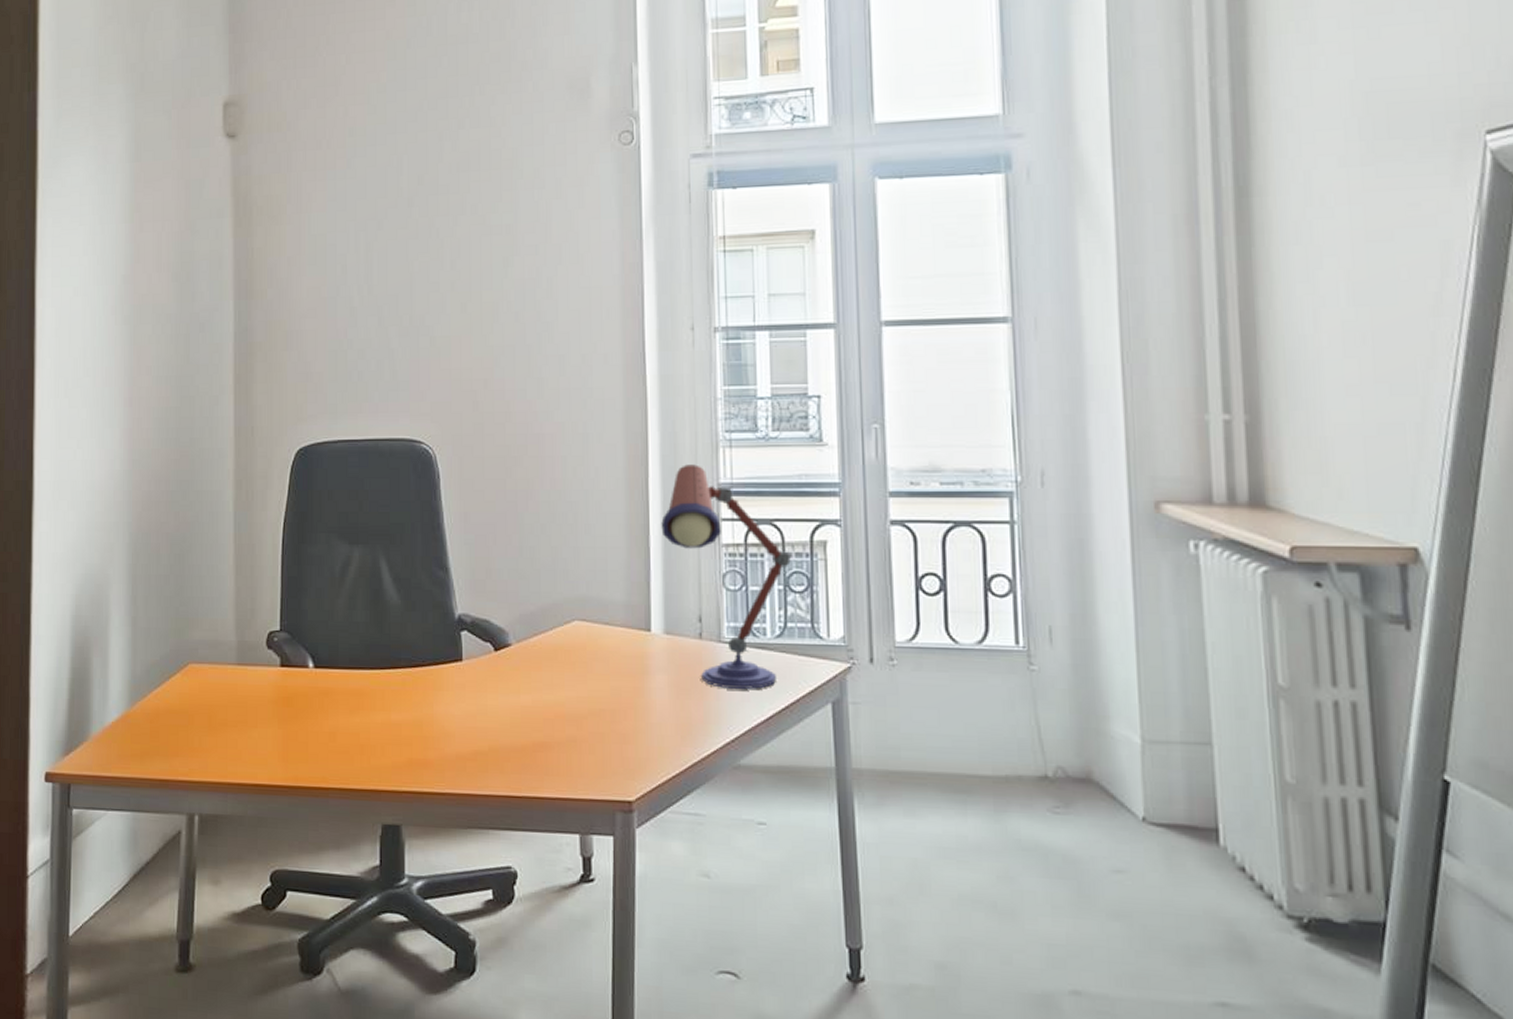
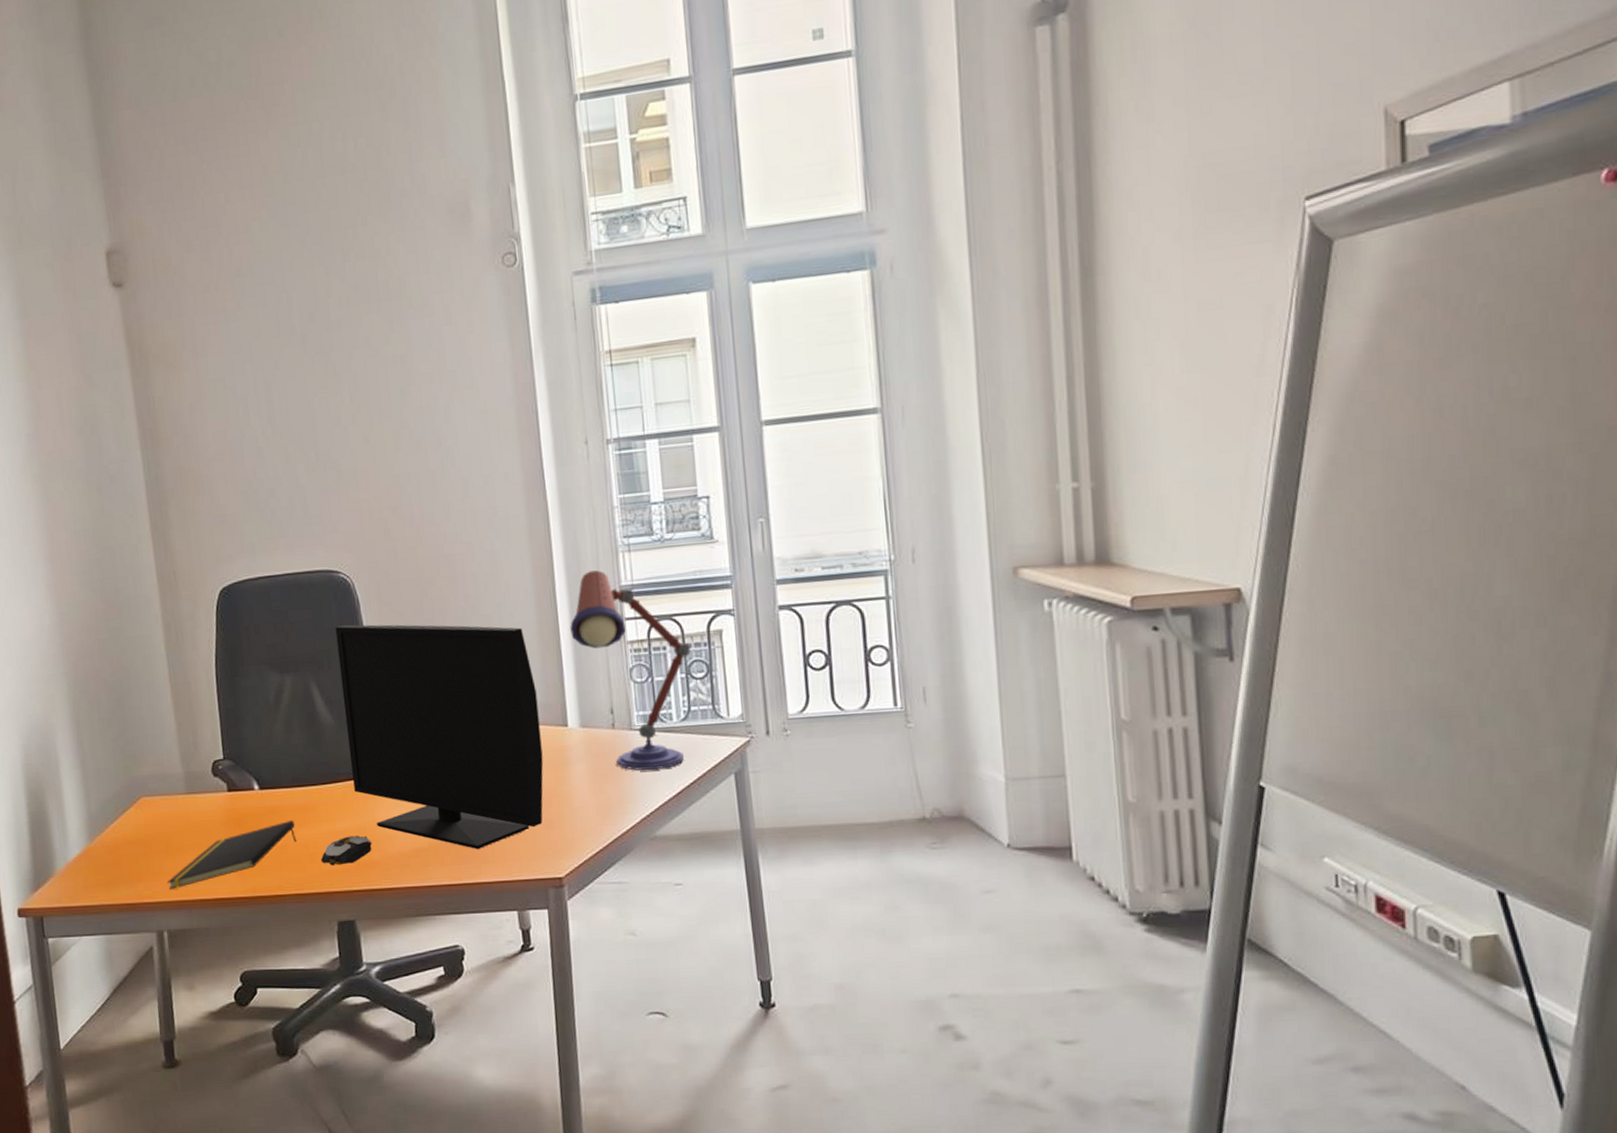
notepad: none [206,704,348,769] -> present [167,819,297,889]
computer mouse: none [370,729,427,761] -> present [320,835,372,866]
monitor: none [412,499,621,760] -> present [335,624,544,850]

